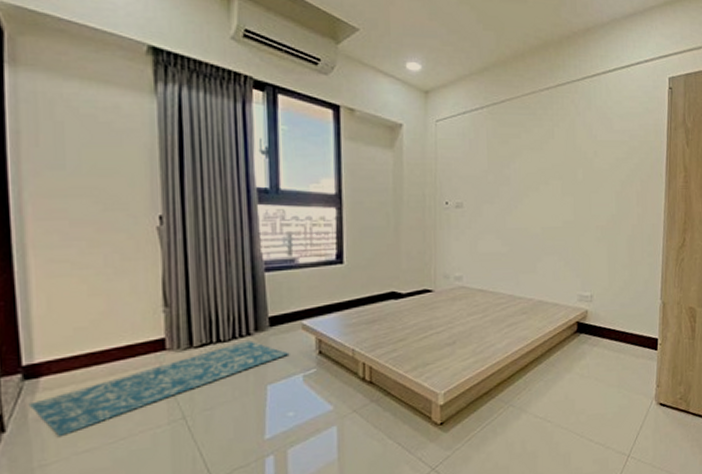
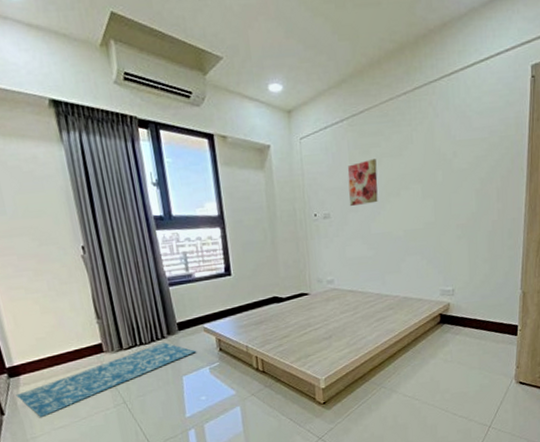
wall art: none [484,150,516,196] -> present [347,159,378,206]

